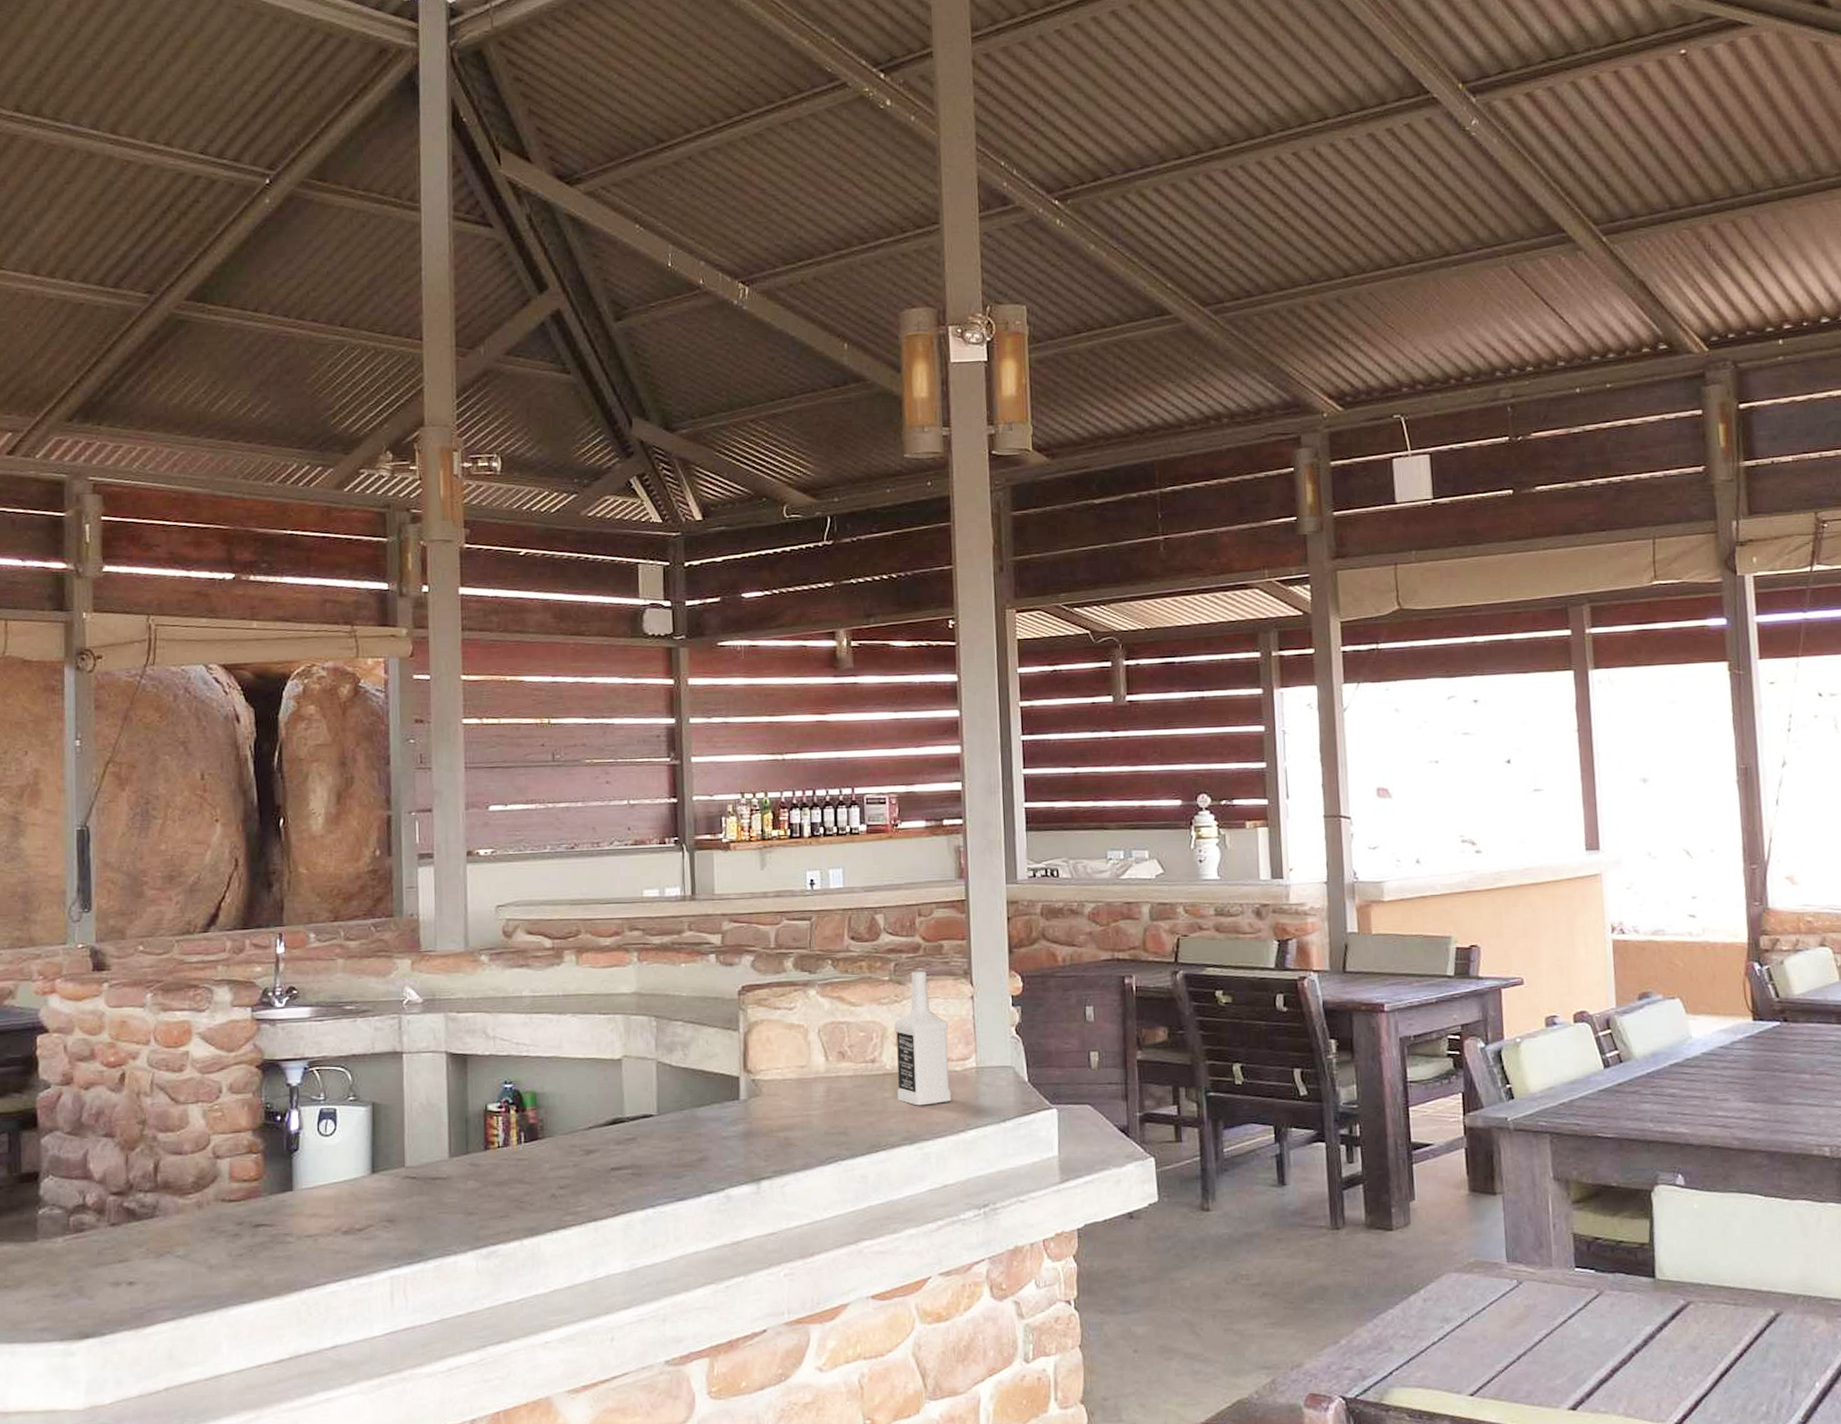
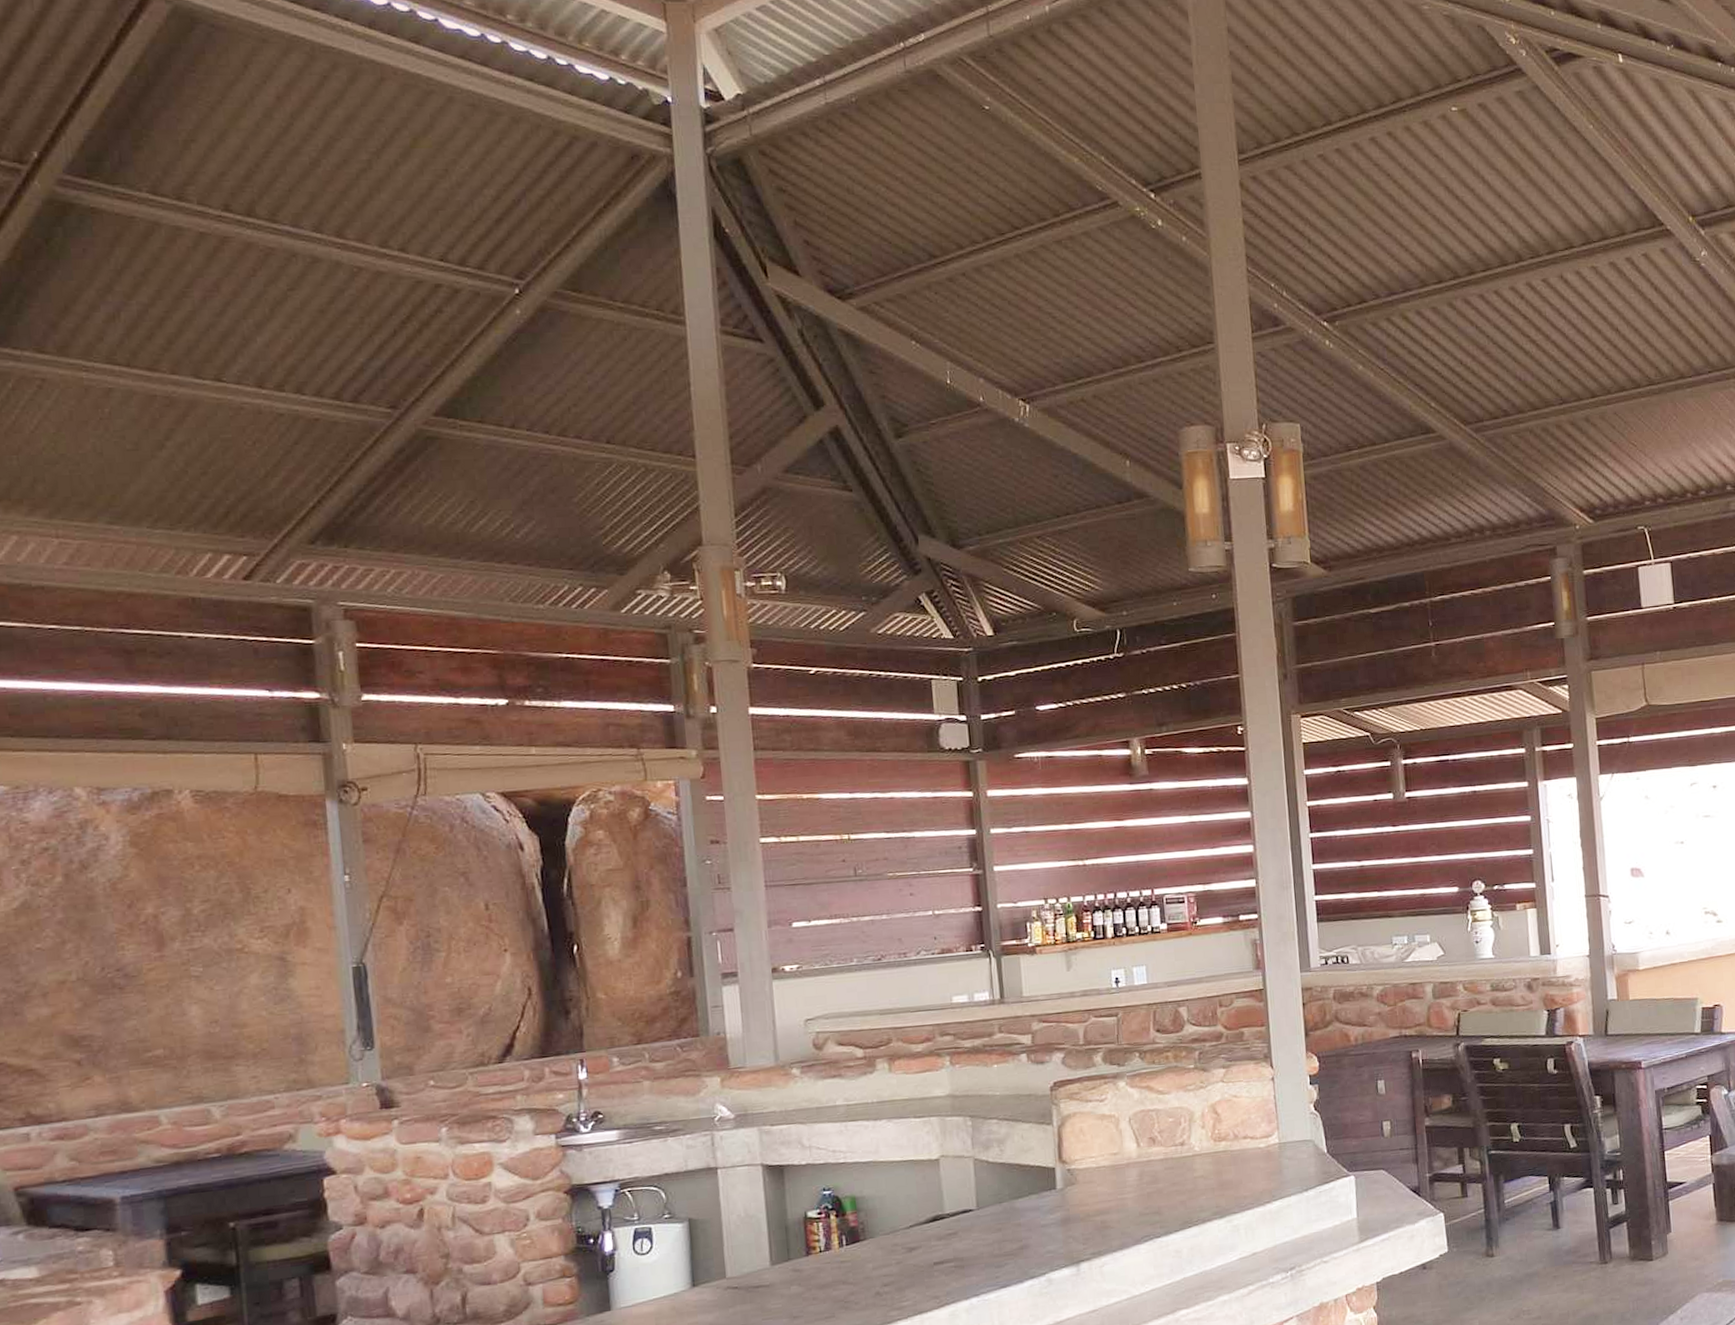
vodka: present [895,970,952,1106] -> none [1201,1057,1257,1183]

